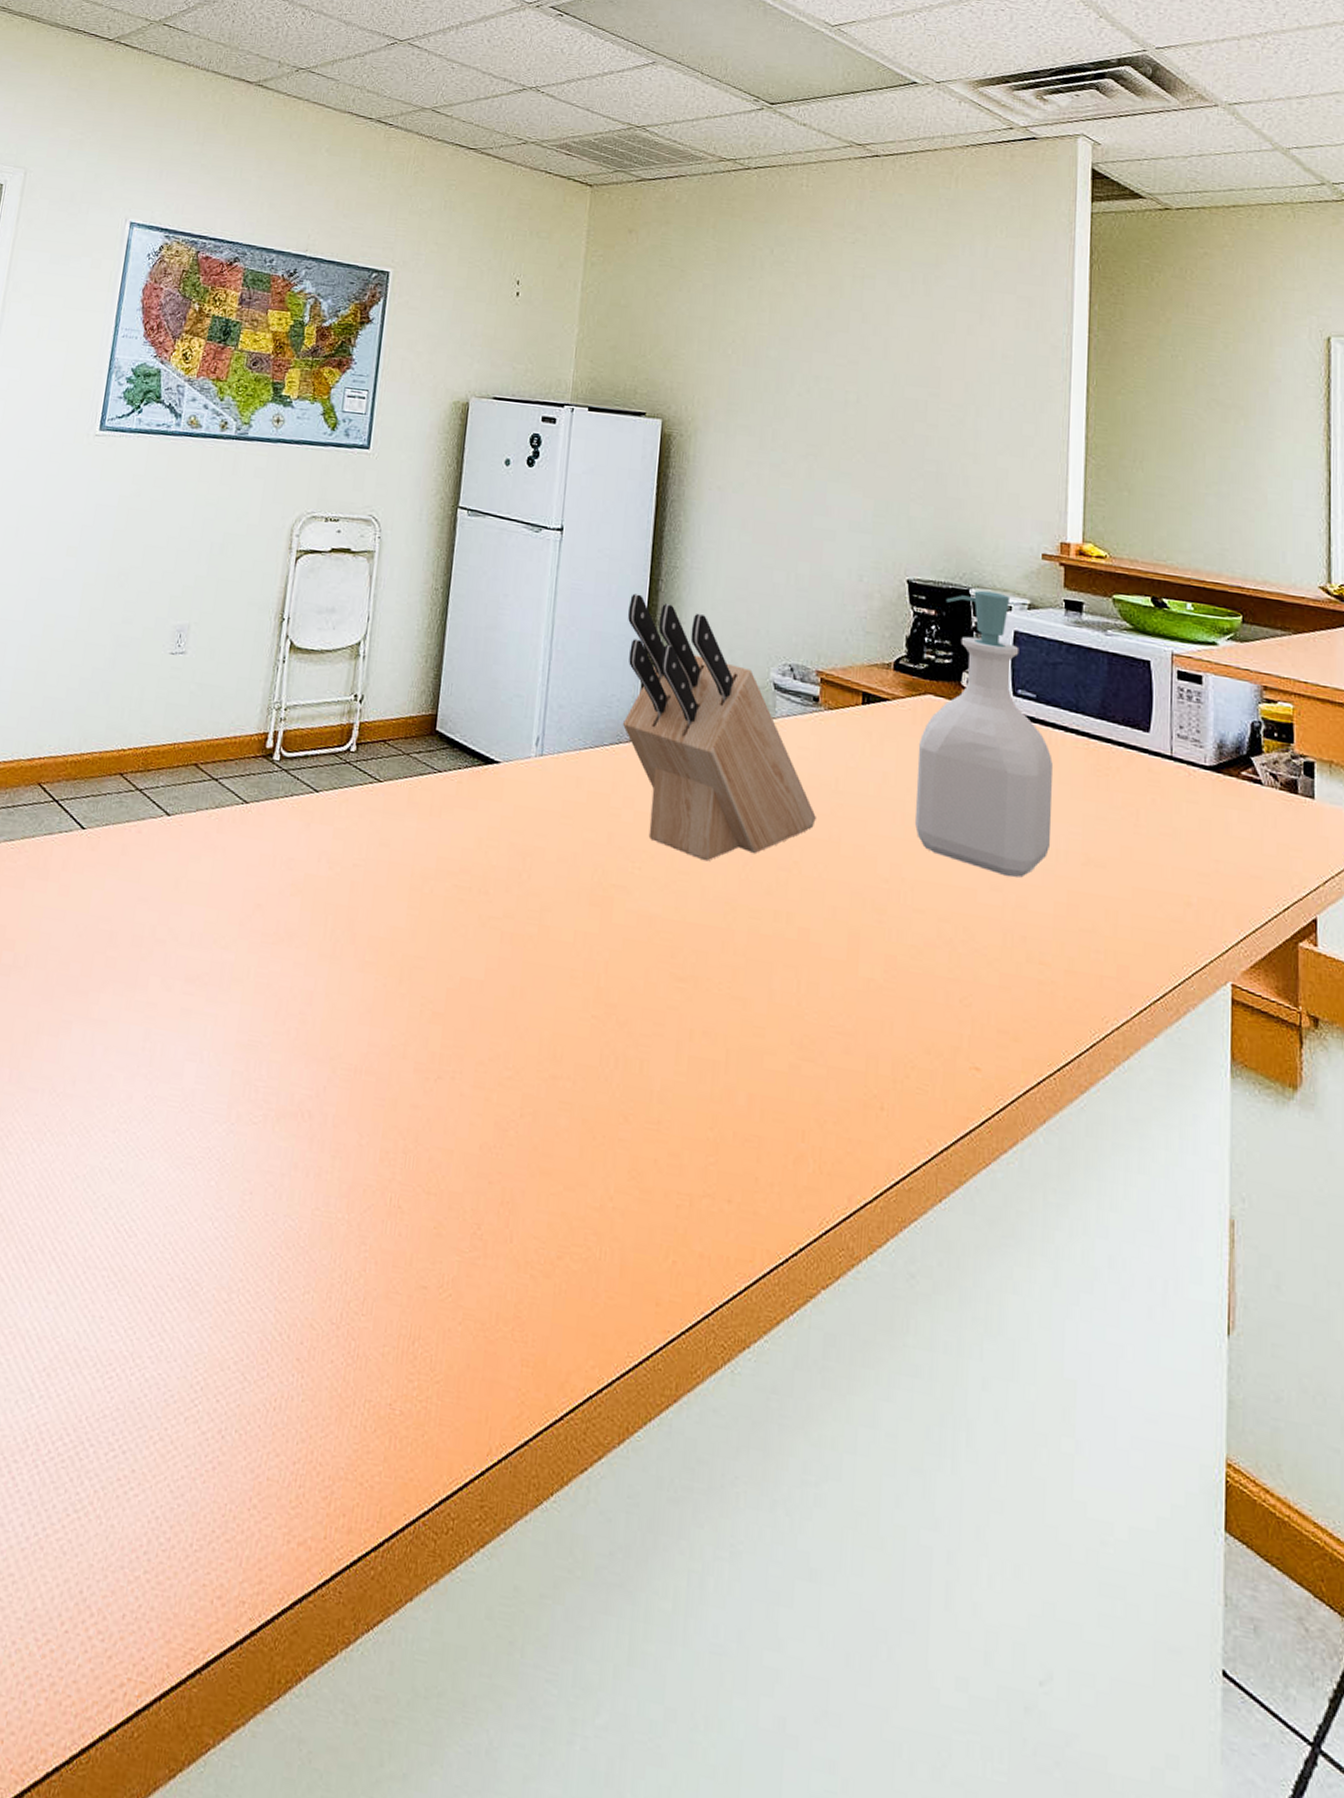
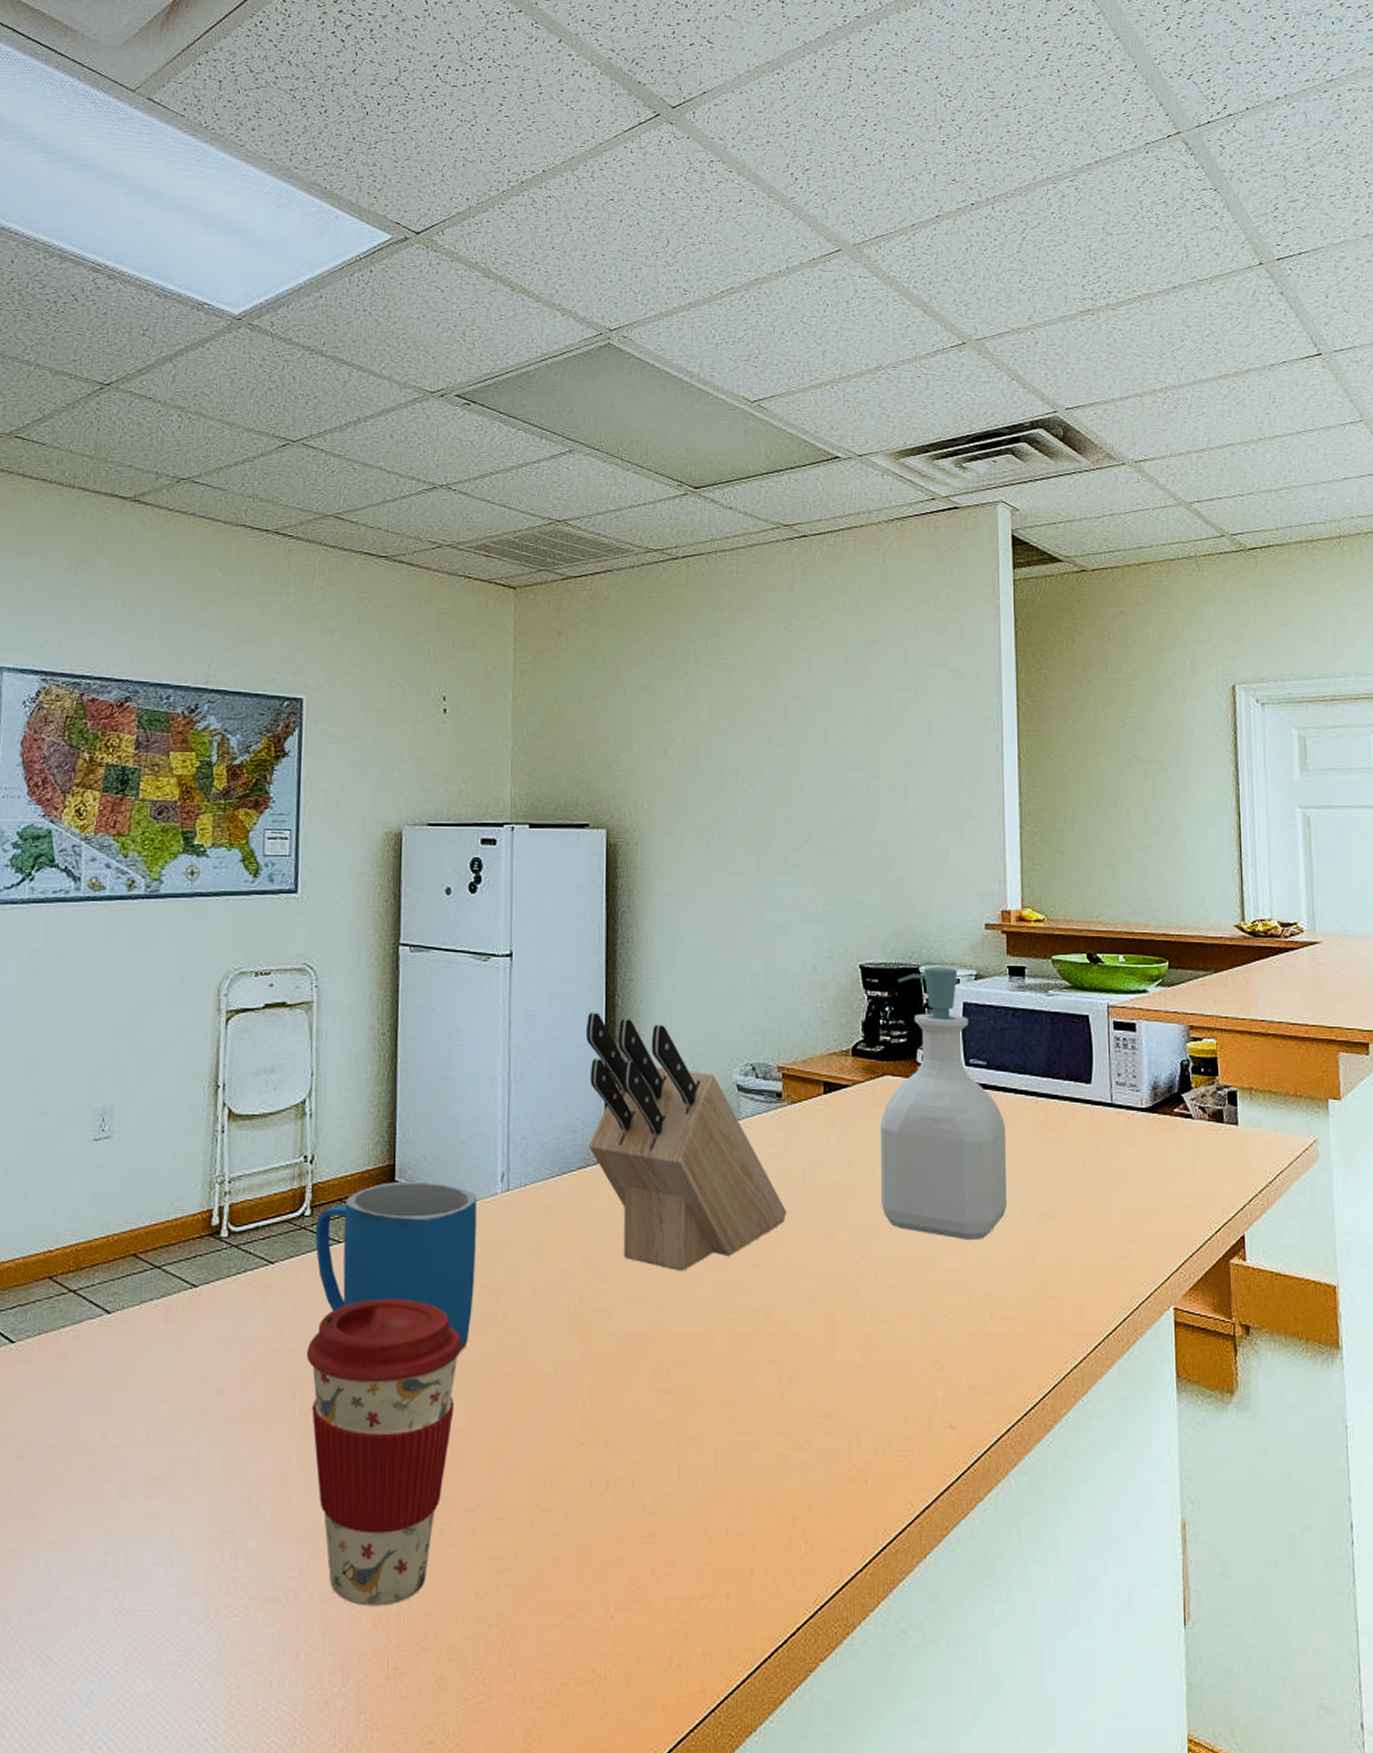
coffee cup: none [340,840,488,1143] -> present [307,1298,464,1606]
mug: none [357,731,511,904] -> present [315,1180,477,1350]

